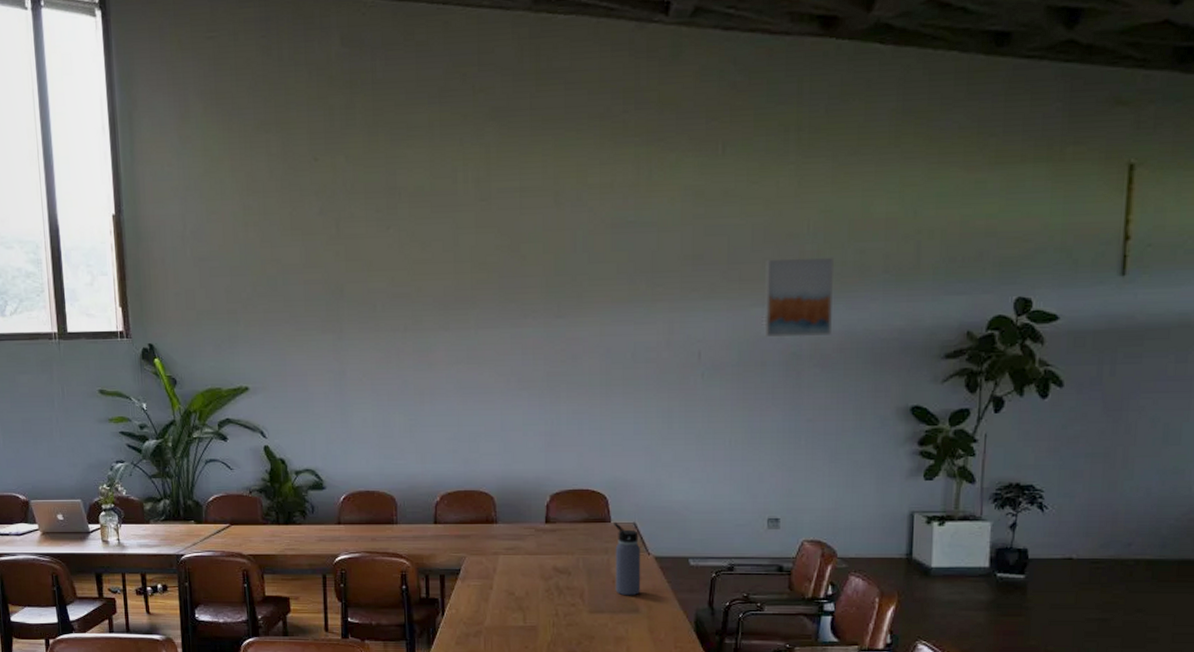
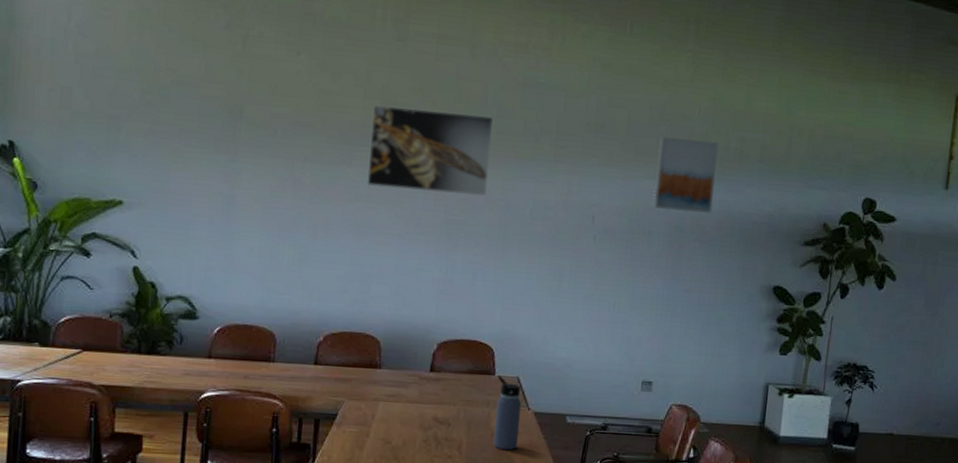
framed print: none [465,264,584,348] -> present [368,106,493,196]

